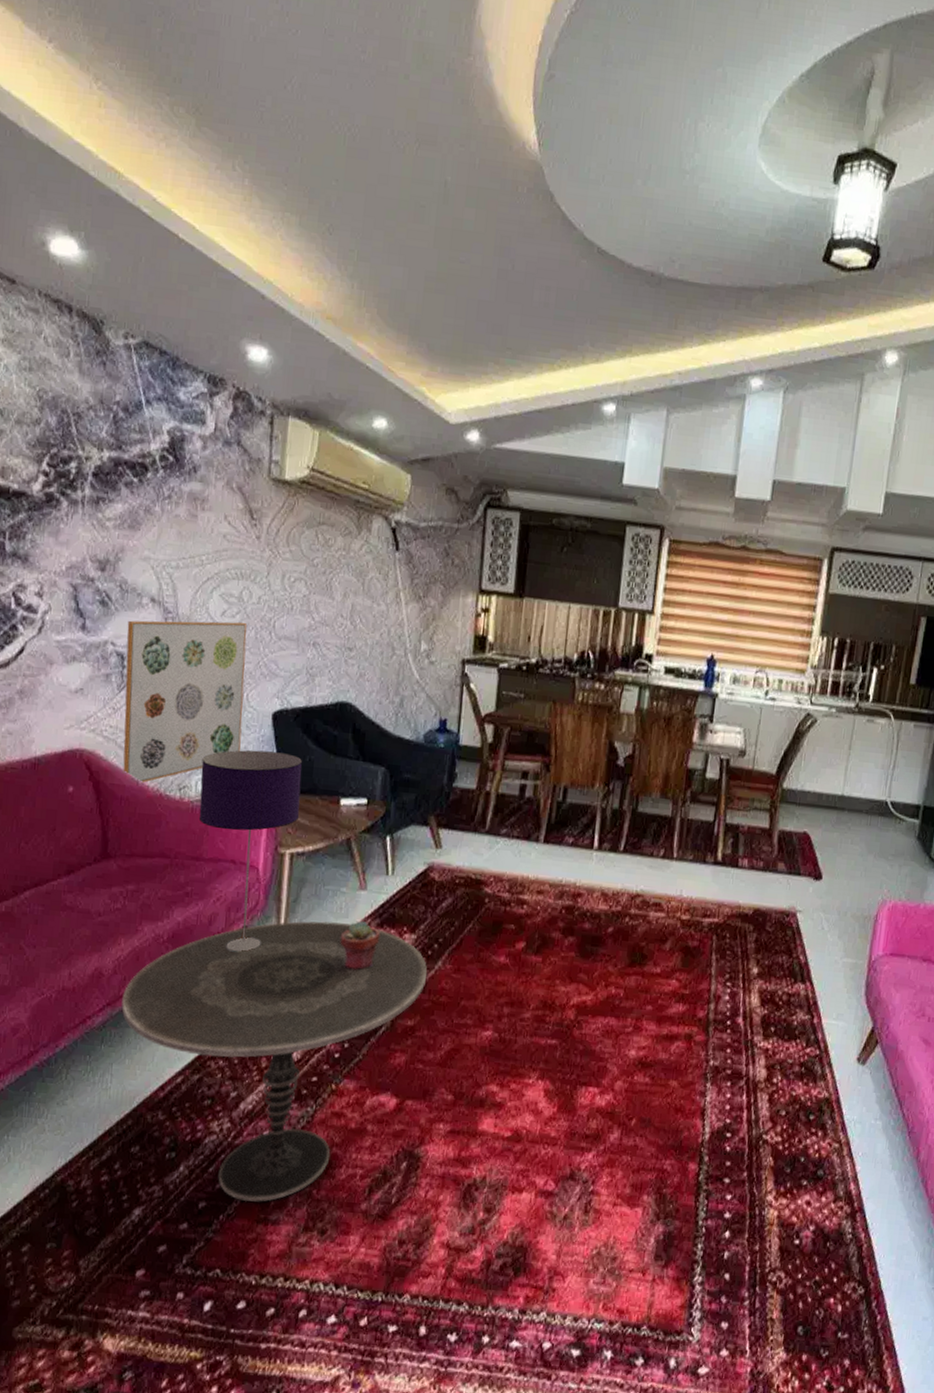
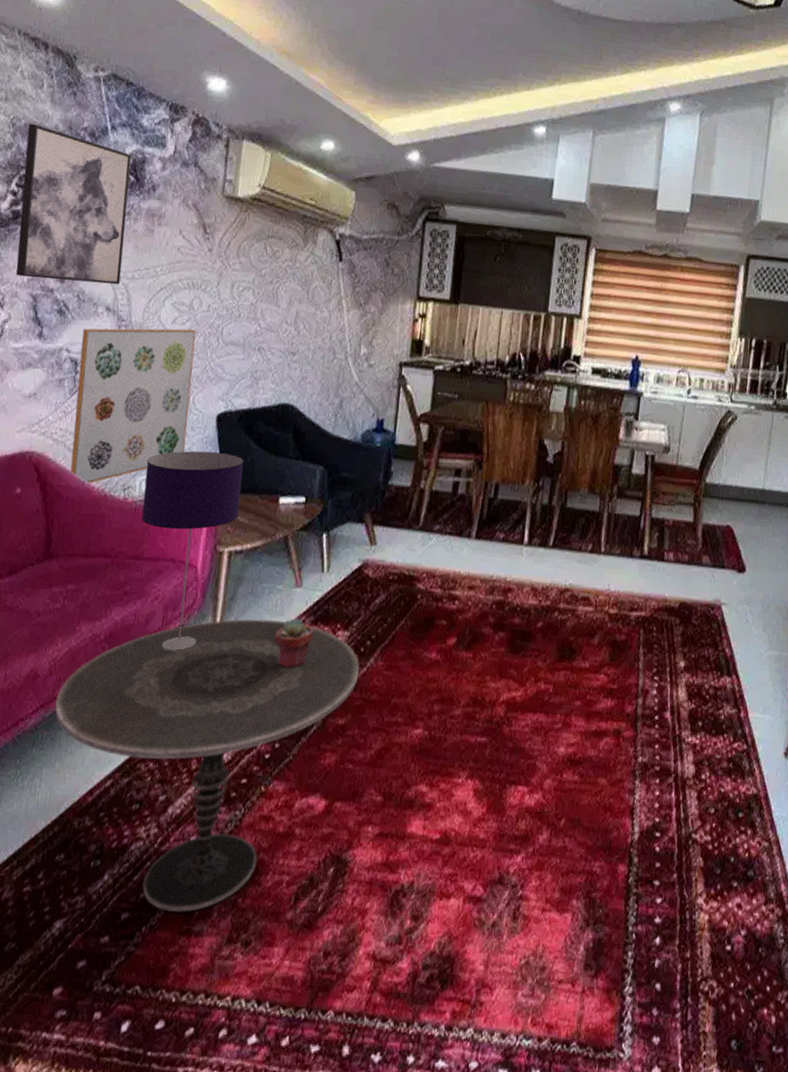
wall art: none [53,396,170,575] -> present [16,123,132,285]

